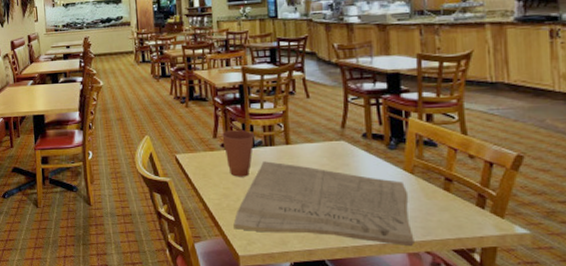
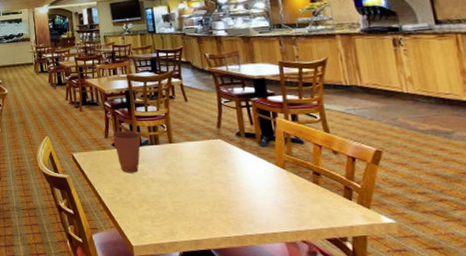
newspaper: present [233,161,414,247] -> none [126,158,291,237]

